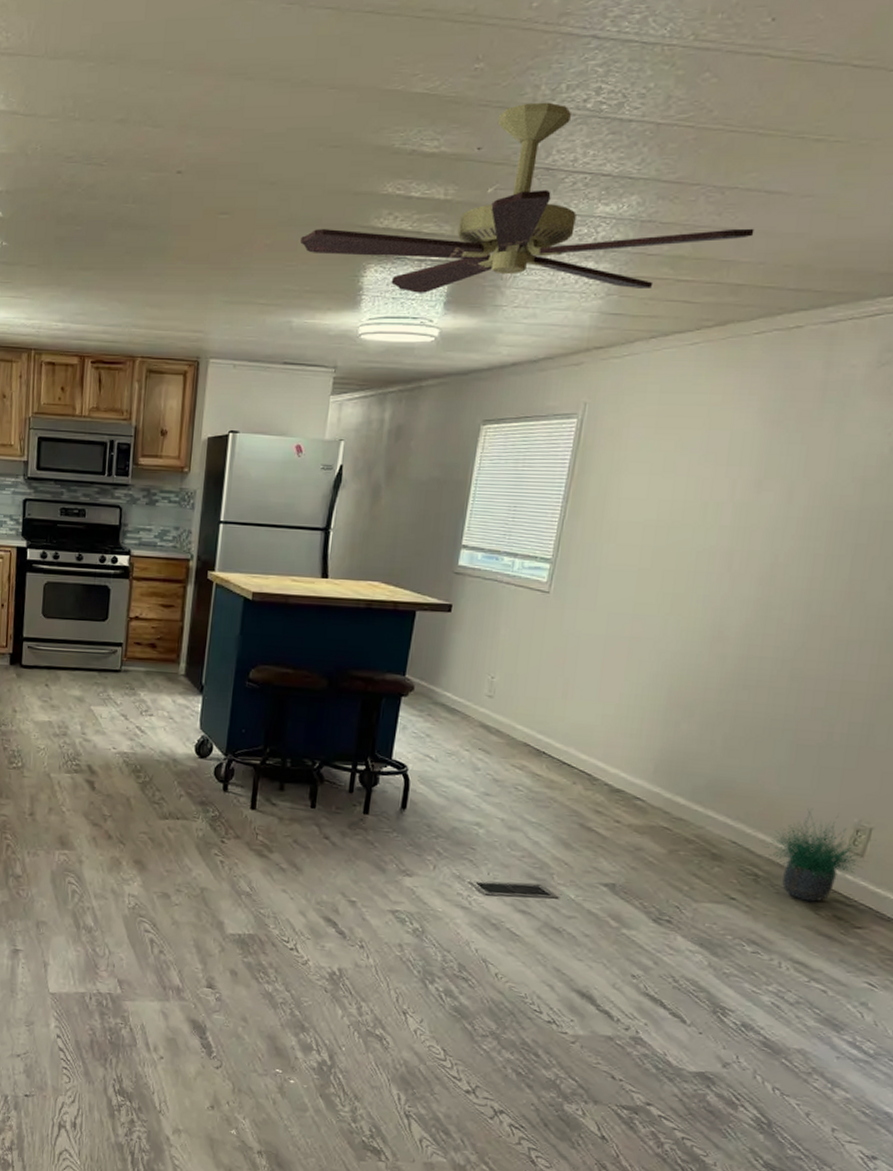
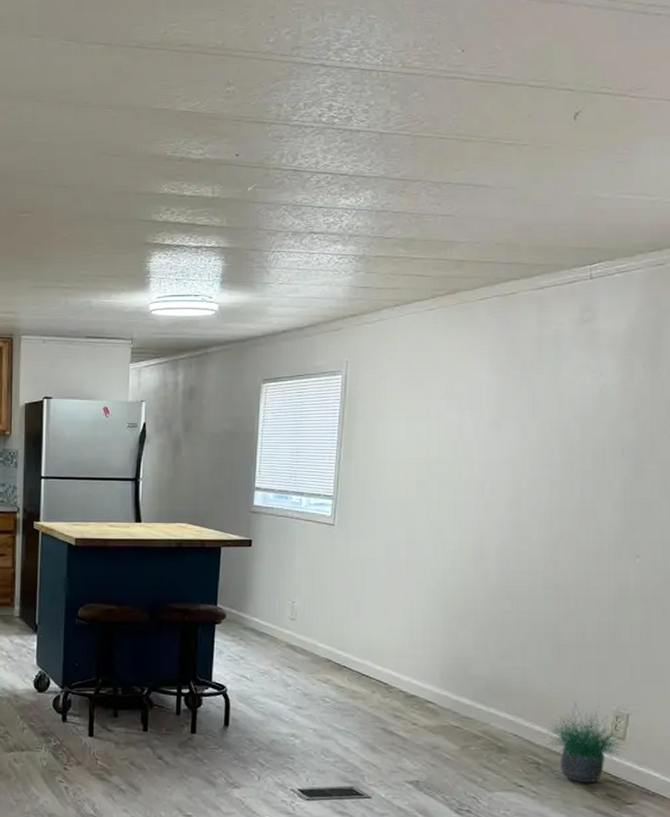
ceiling fan: present [301,102,755,293] -> none [93,117,468,275]

